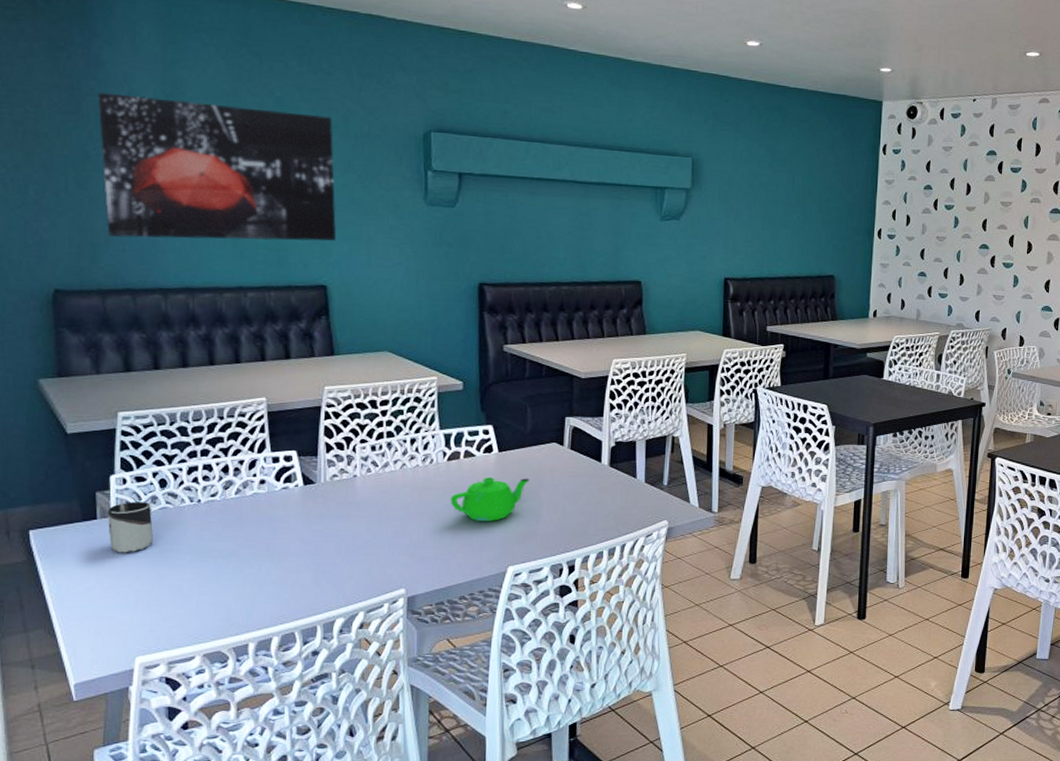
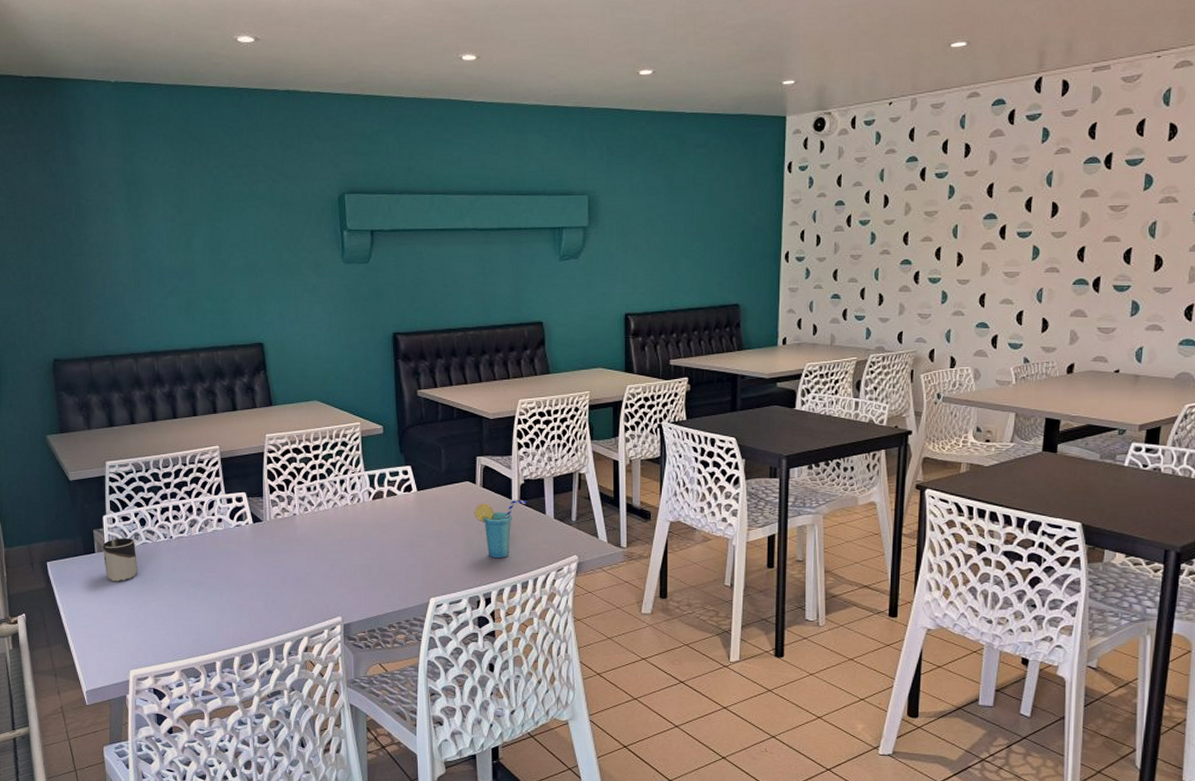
wall art: present [98,92,337,241] -> none [76,186,269,312]
teapot: present [451,477,530,521] -> none [377,515,447,555]
cup: none [561,462,618,524] -> present [475,499,528,559]

